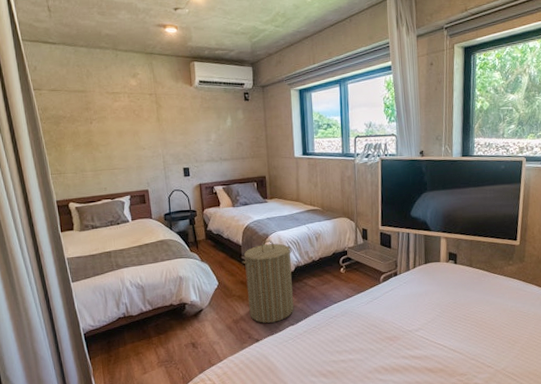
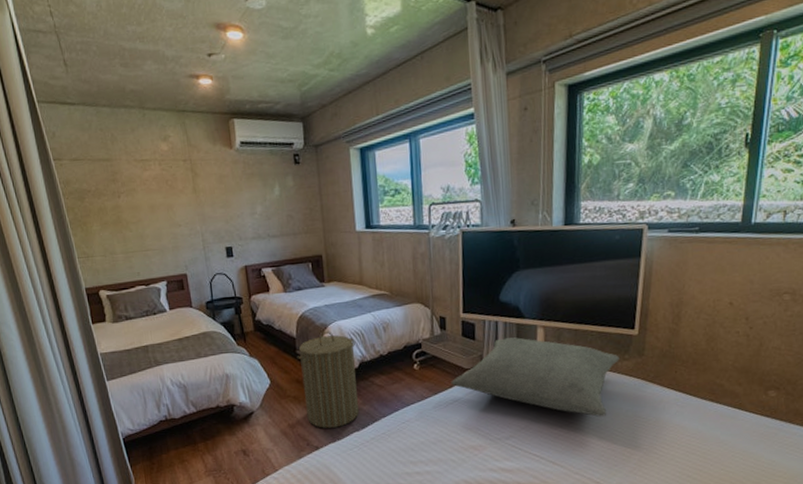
pillow: none [371,246,505,312] -> present [451,337,620,417]

